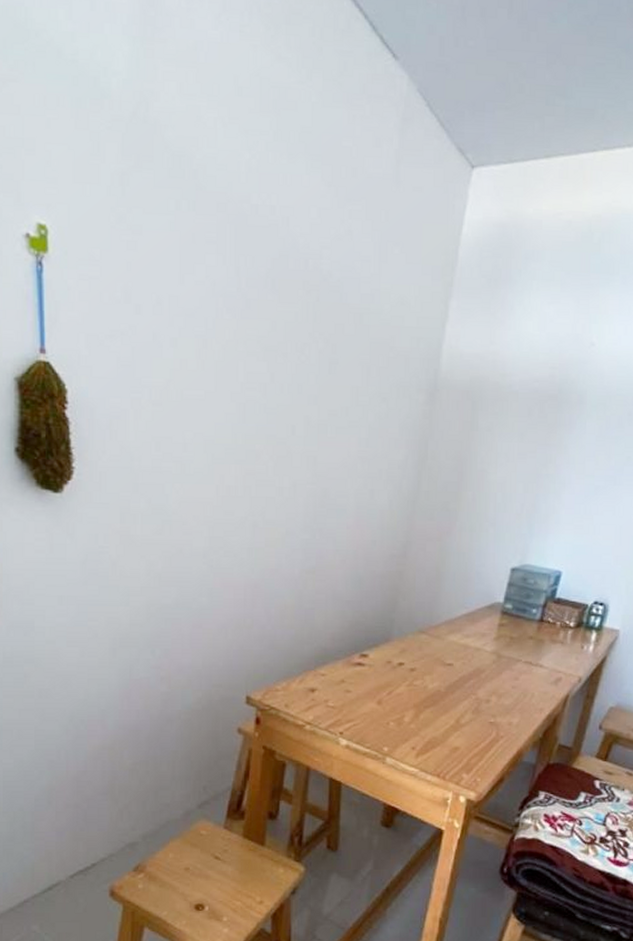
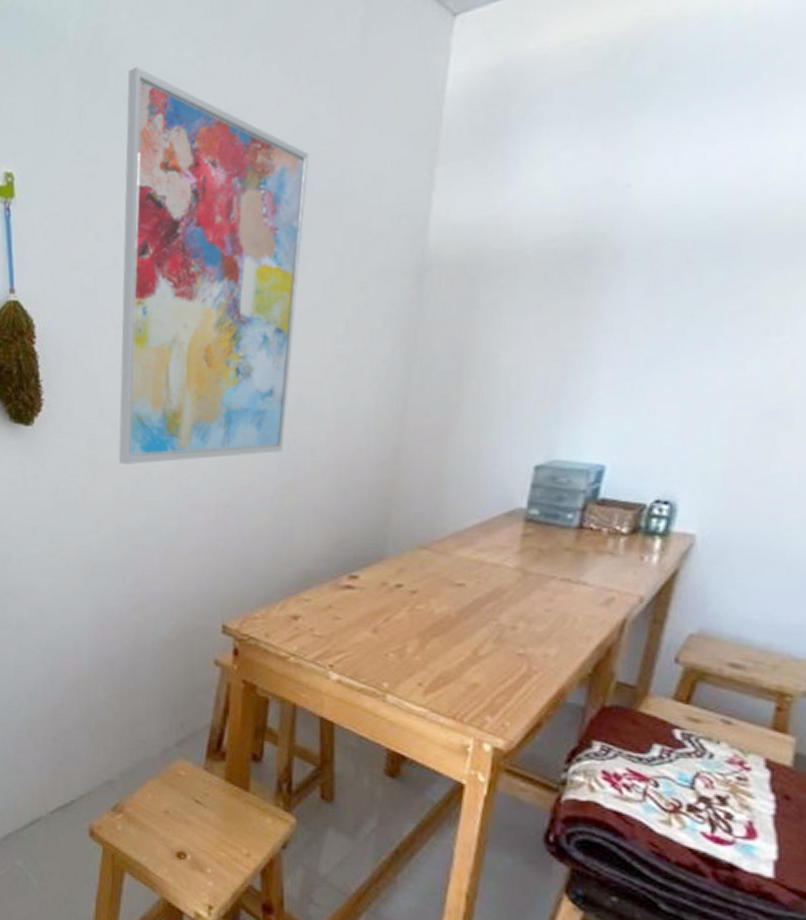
wall art: none [151,144,344,541] -> present [118,67,309,465]

